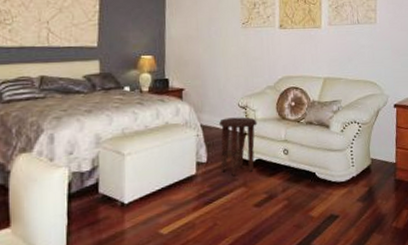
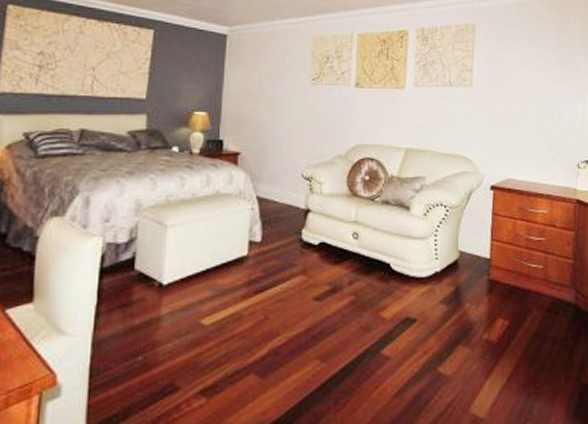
side table: present [219,117,257,177] -> none [278,190,323,261]

